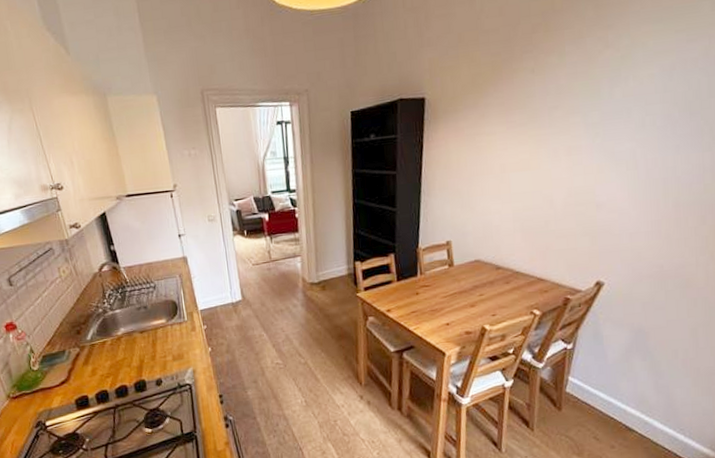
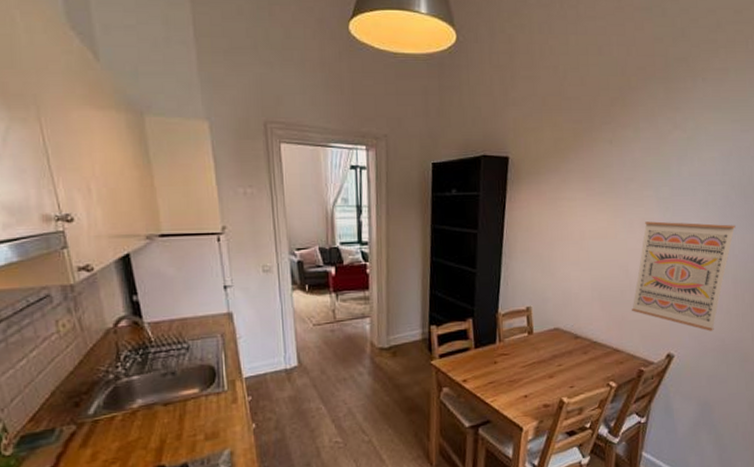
wall art: none [557,145,678,258] -> present [632,221,736,331]

